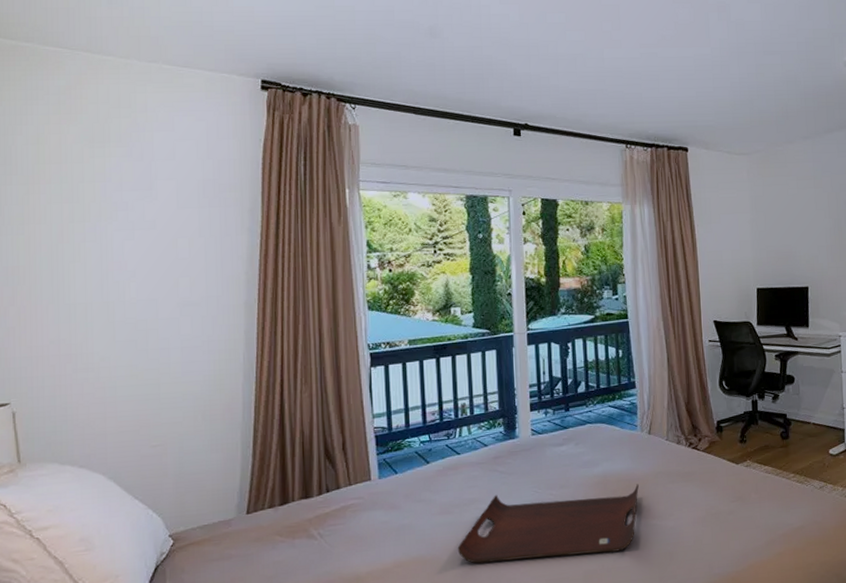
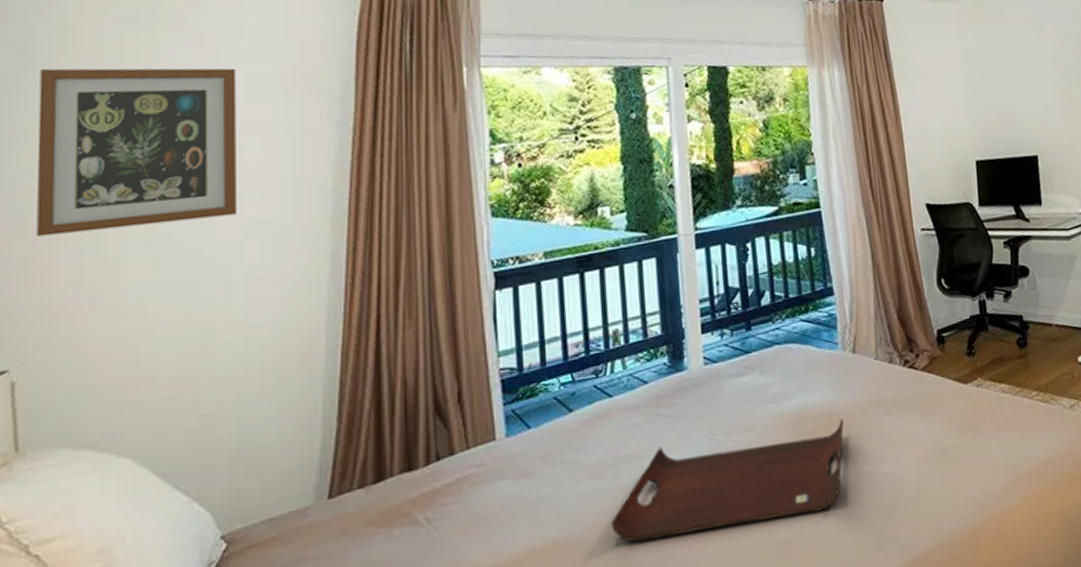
wall art: none [21,174,174,304] -> present [36,68,238,237]

